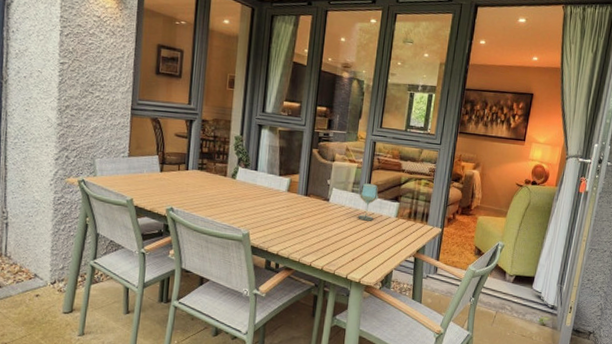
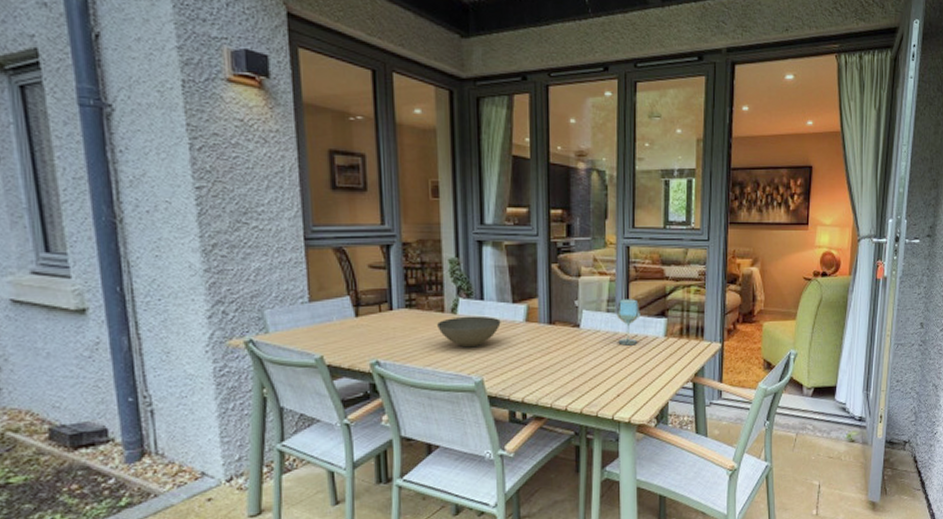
bowl: none [220,181,268,207] -> present [437,316,501,348]

